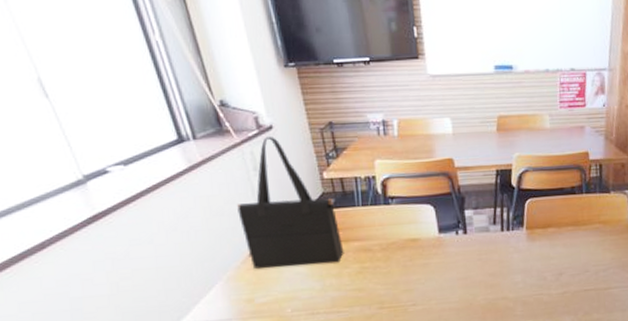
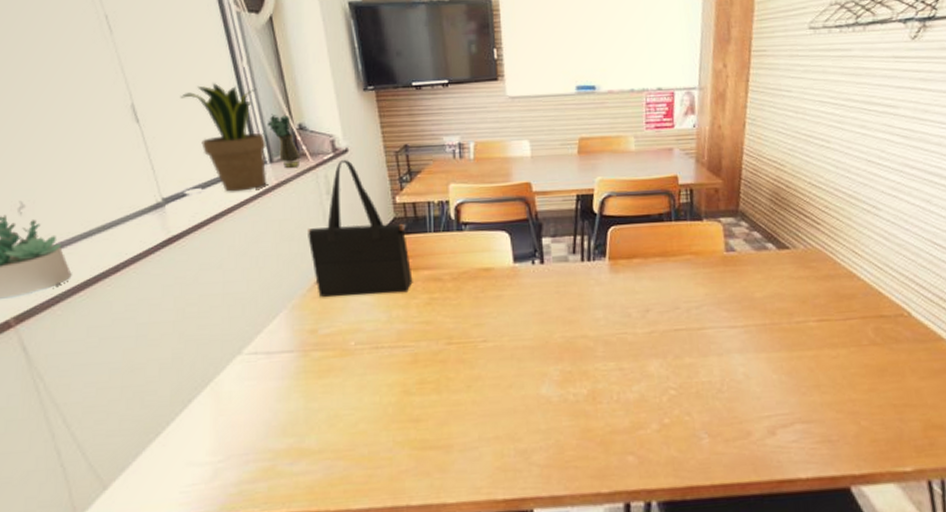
potted plant: none [90,57,191,169] -> present [180,83,266,192]
vase: none [186,90,225,144] -> present [267,114,301,168]

